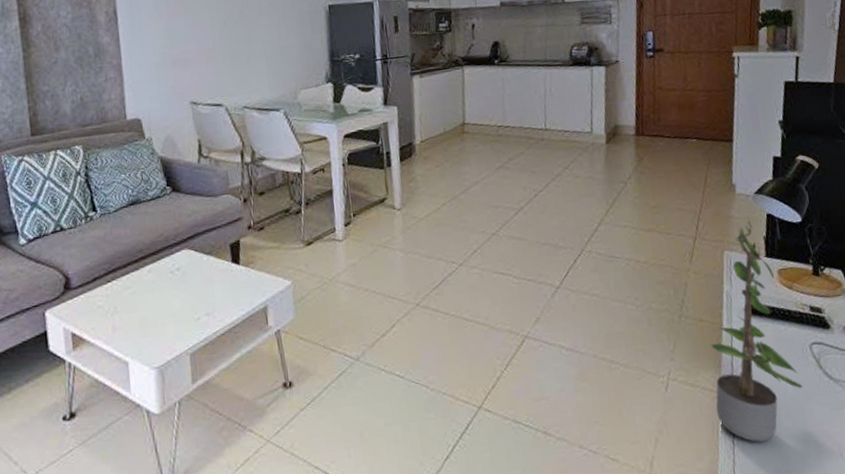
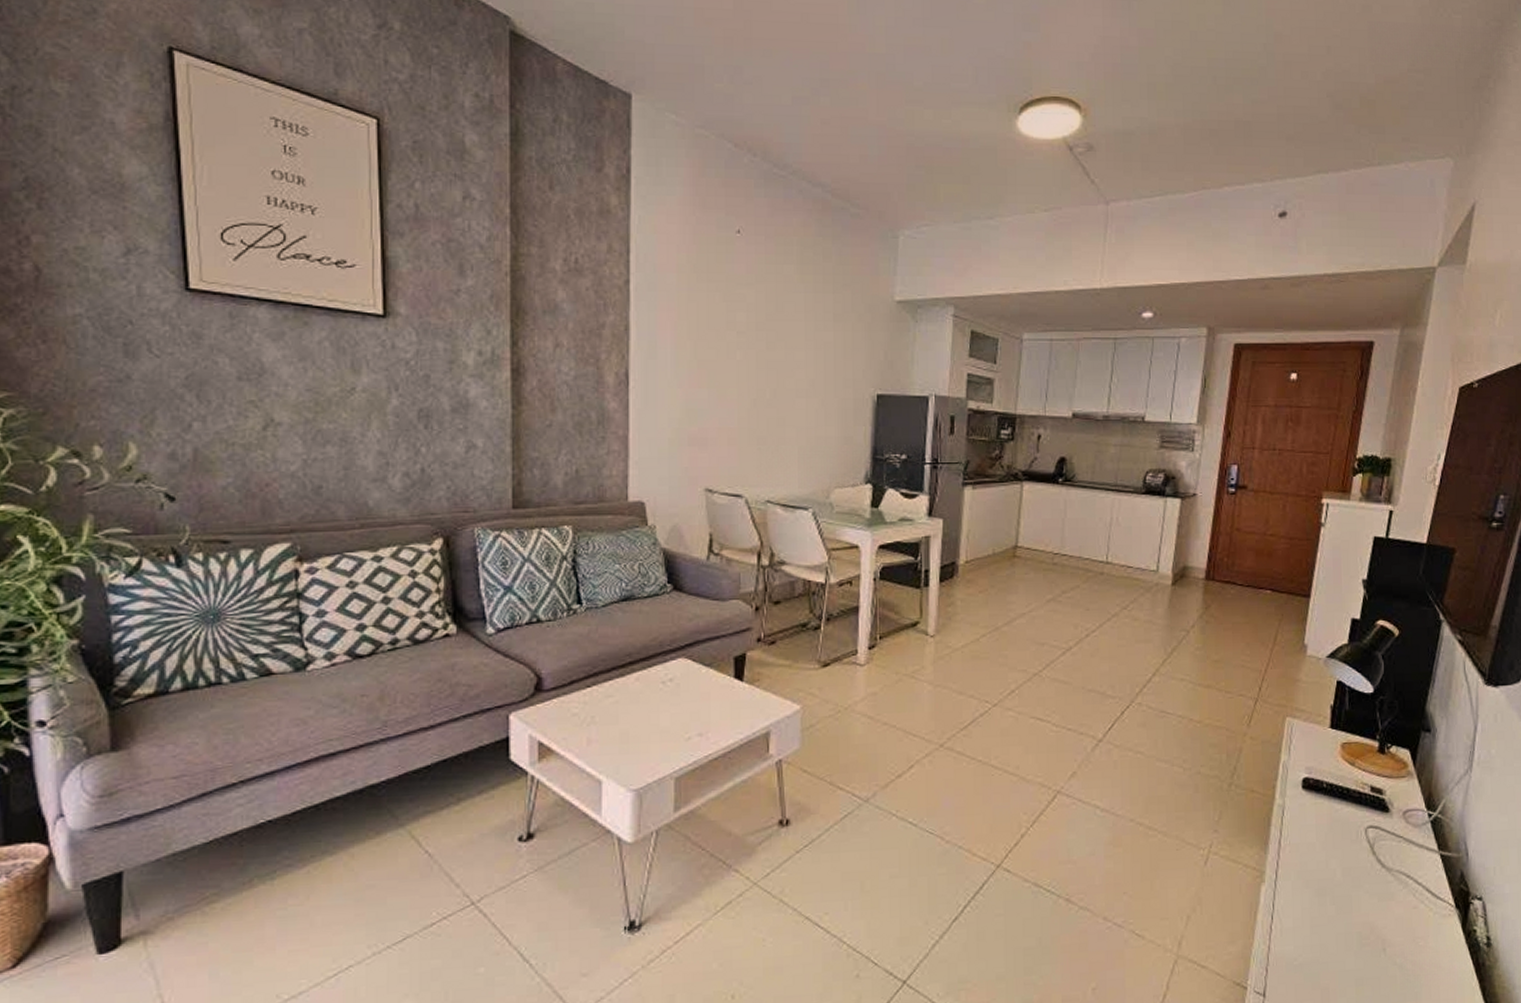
potted plant: present [711,216,803,442] -> none [1256,681,1353,929]

